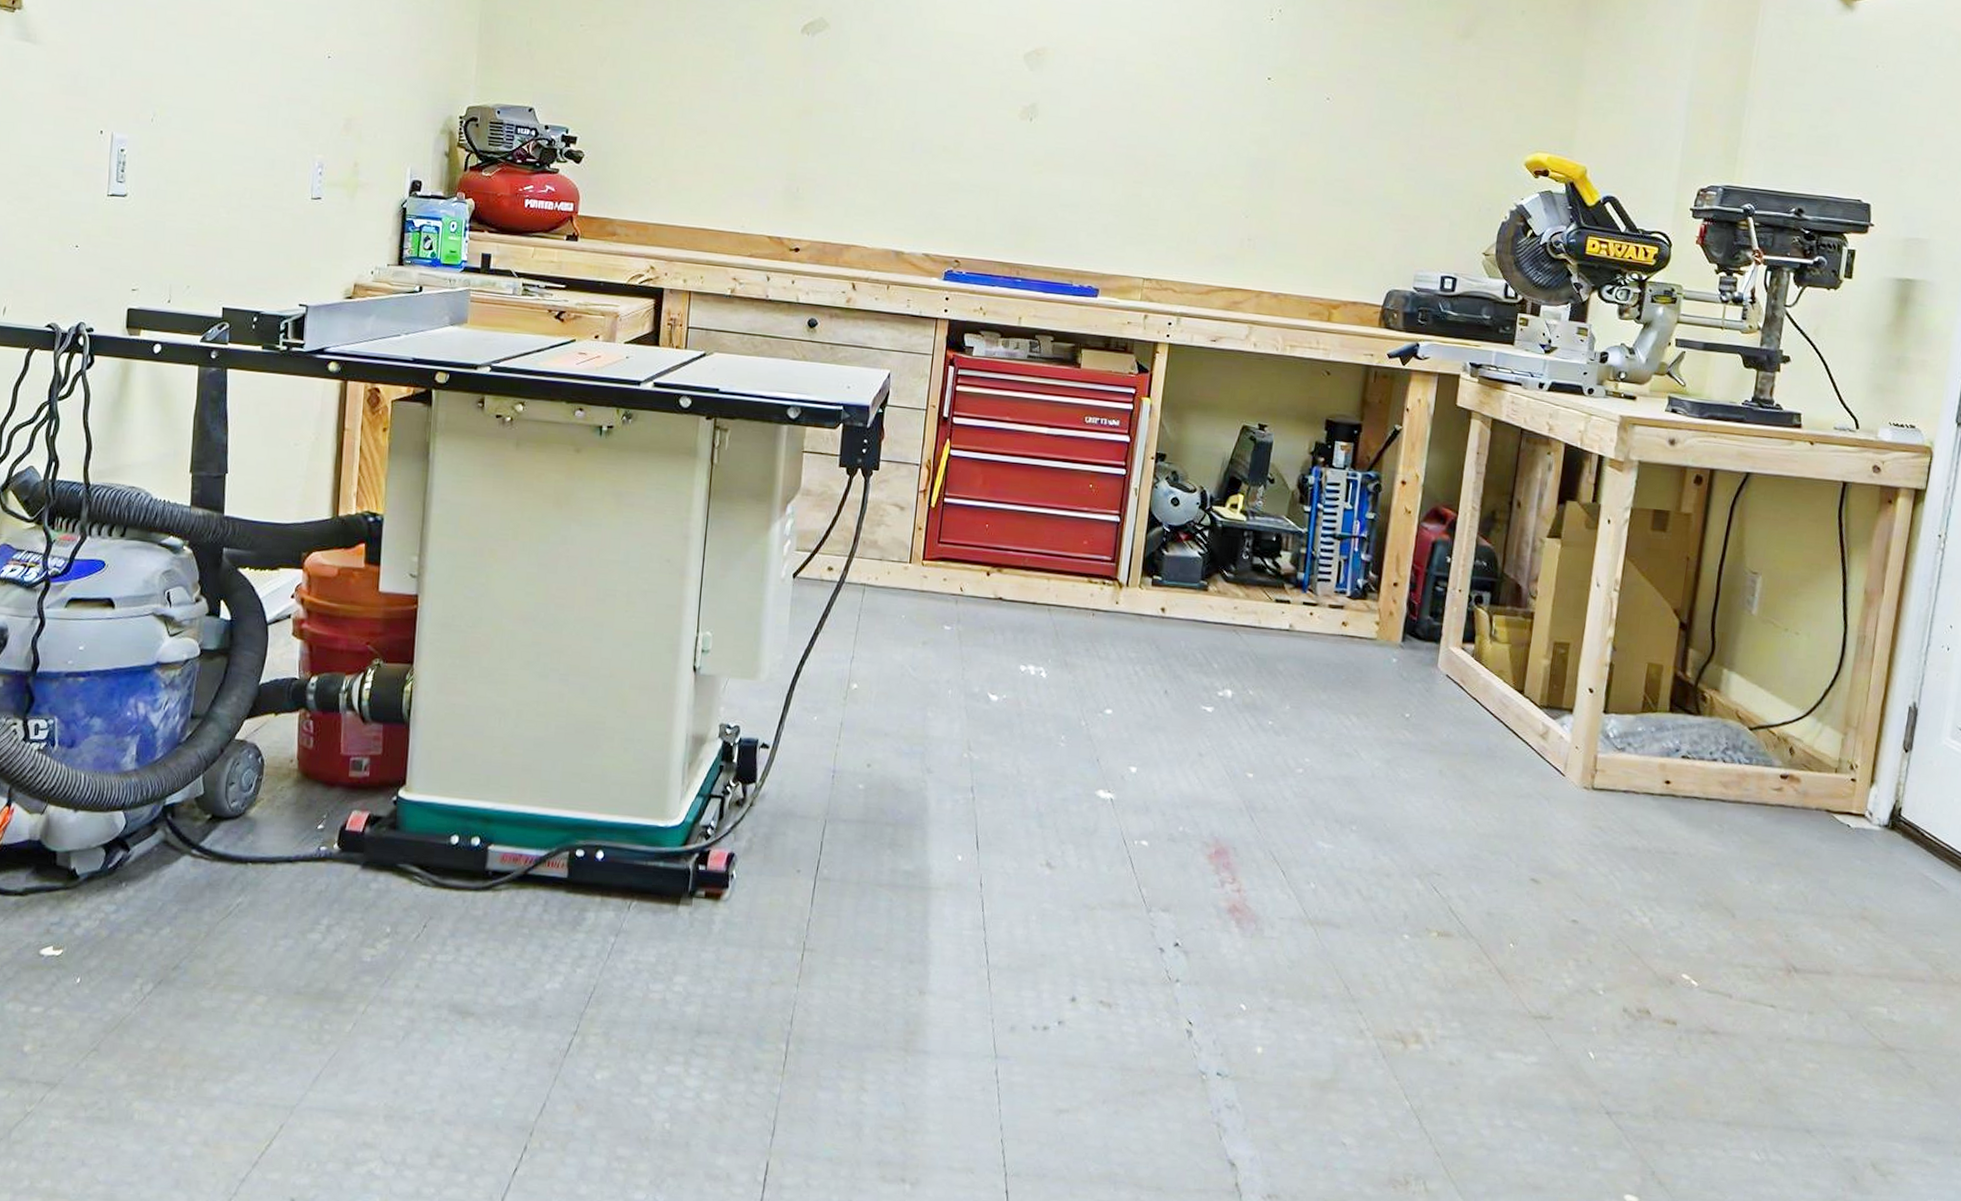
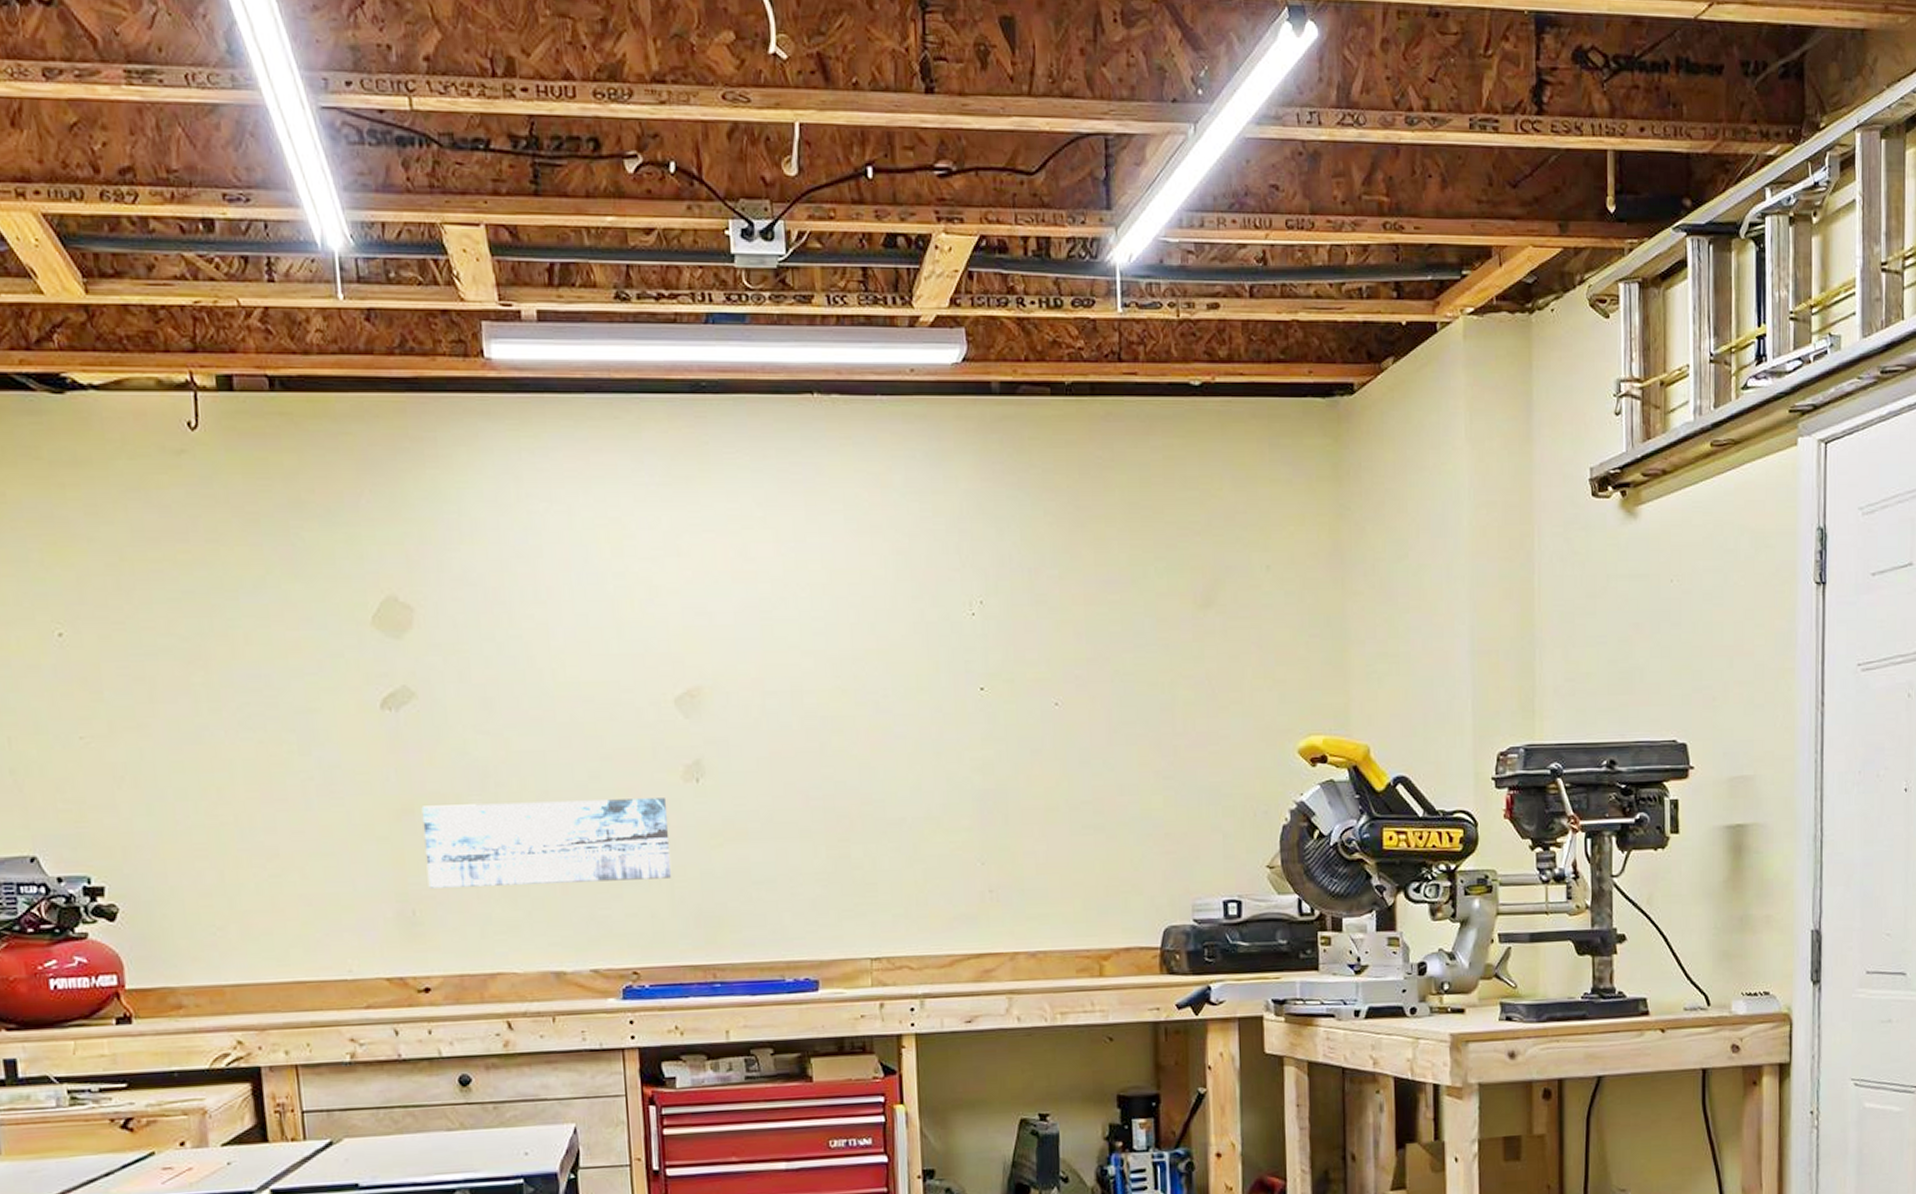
wall art: none [812,110,1004,192] -> present [421,798,671,888]

